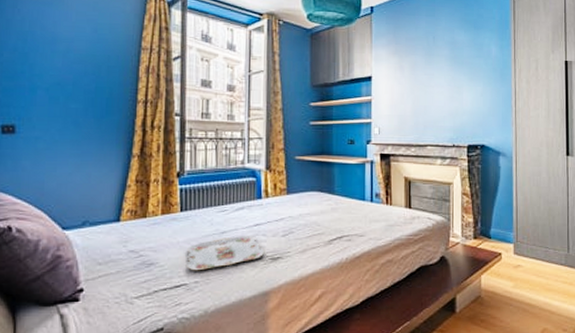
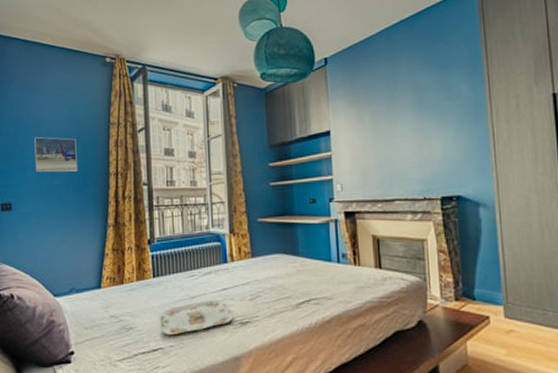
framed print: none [48,54,101,96] -> present [35,136,78,173]

